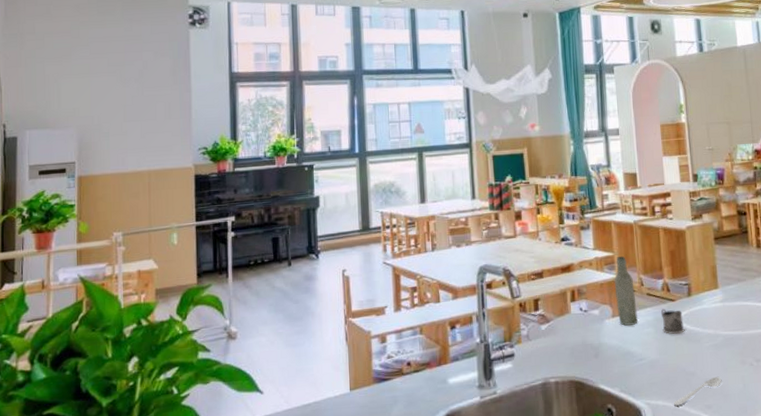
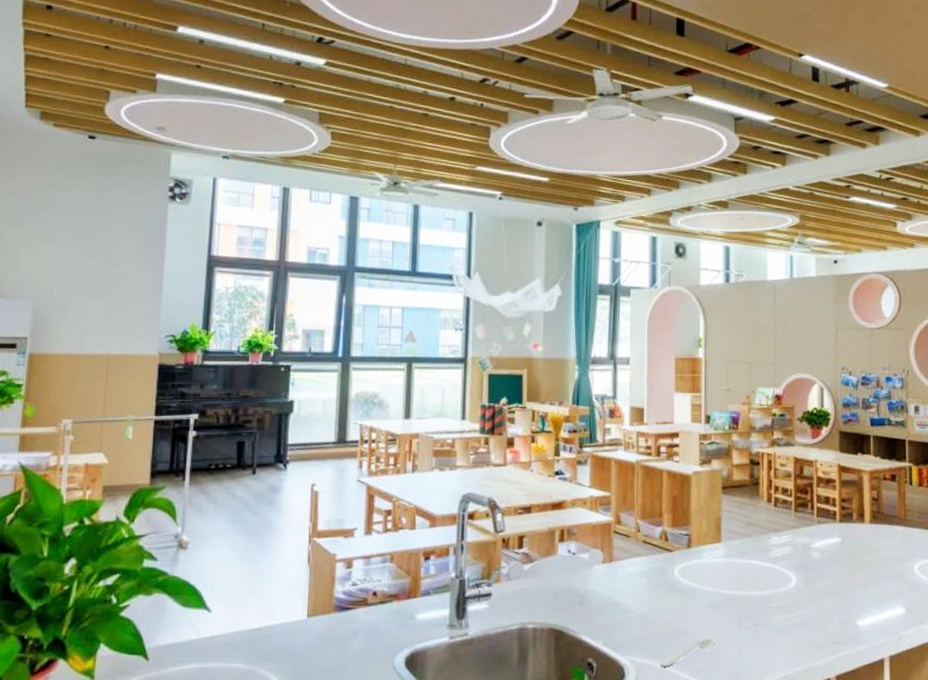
bottle: present [614,256,639,326] -> none [608,497,631,574]
tea glass holder: present [660,309,685,335] -> none [656,559,680,588]

